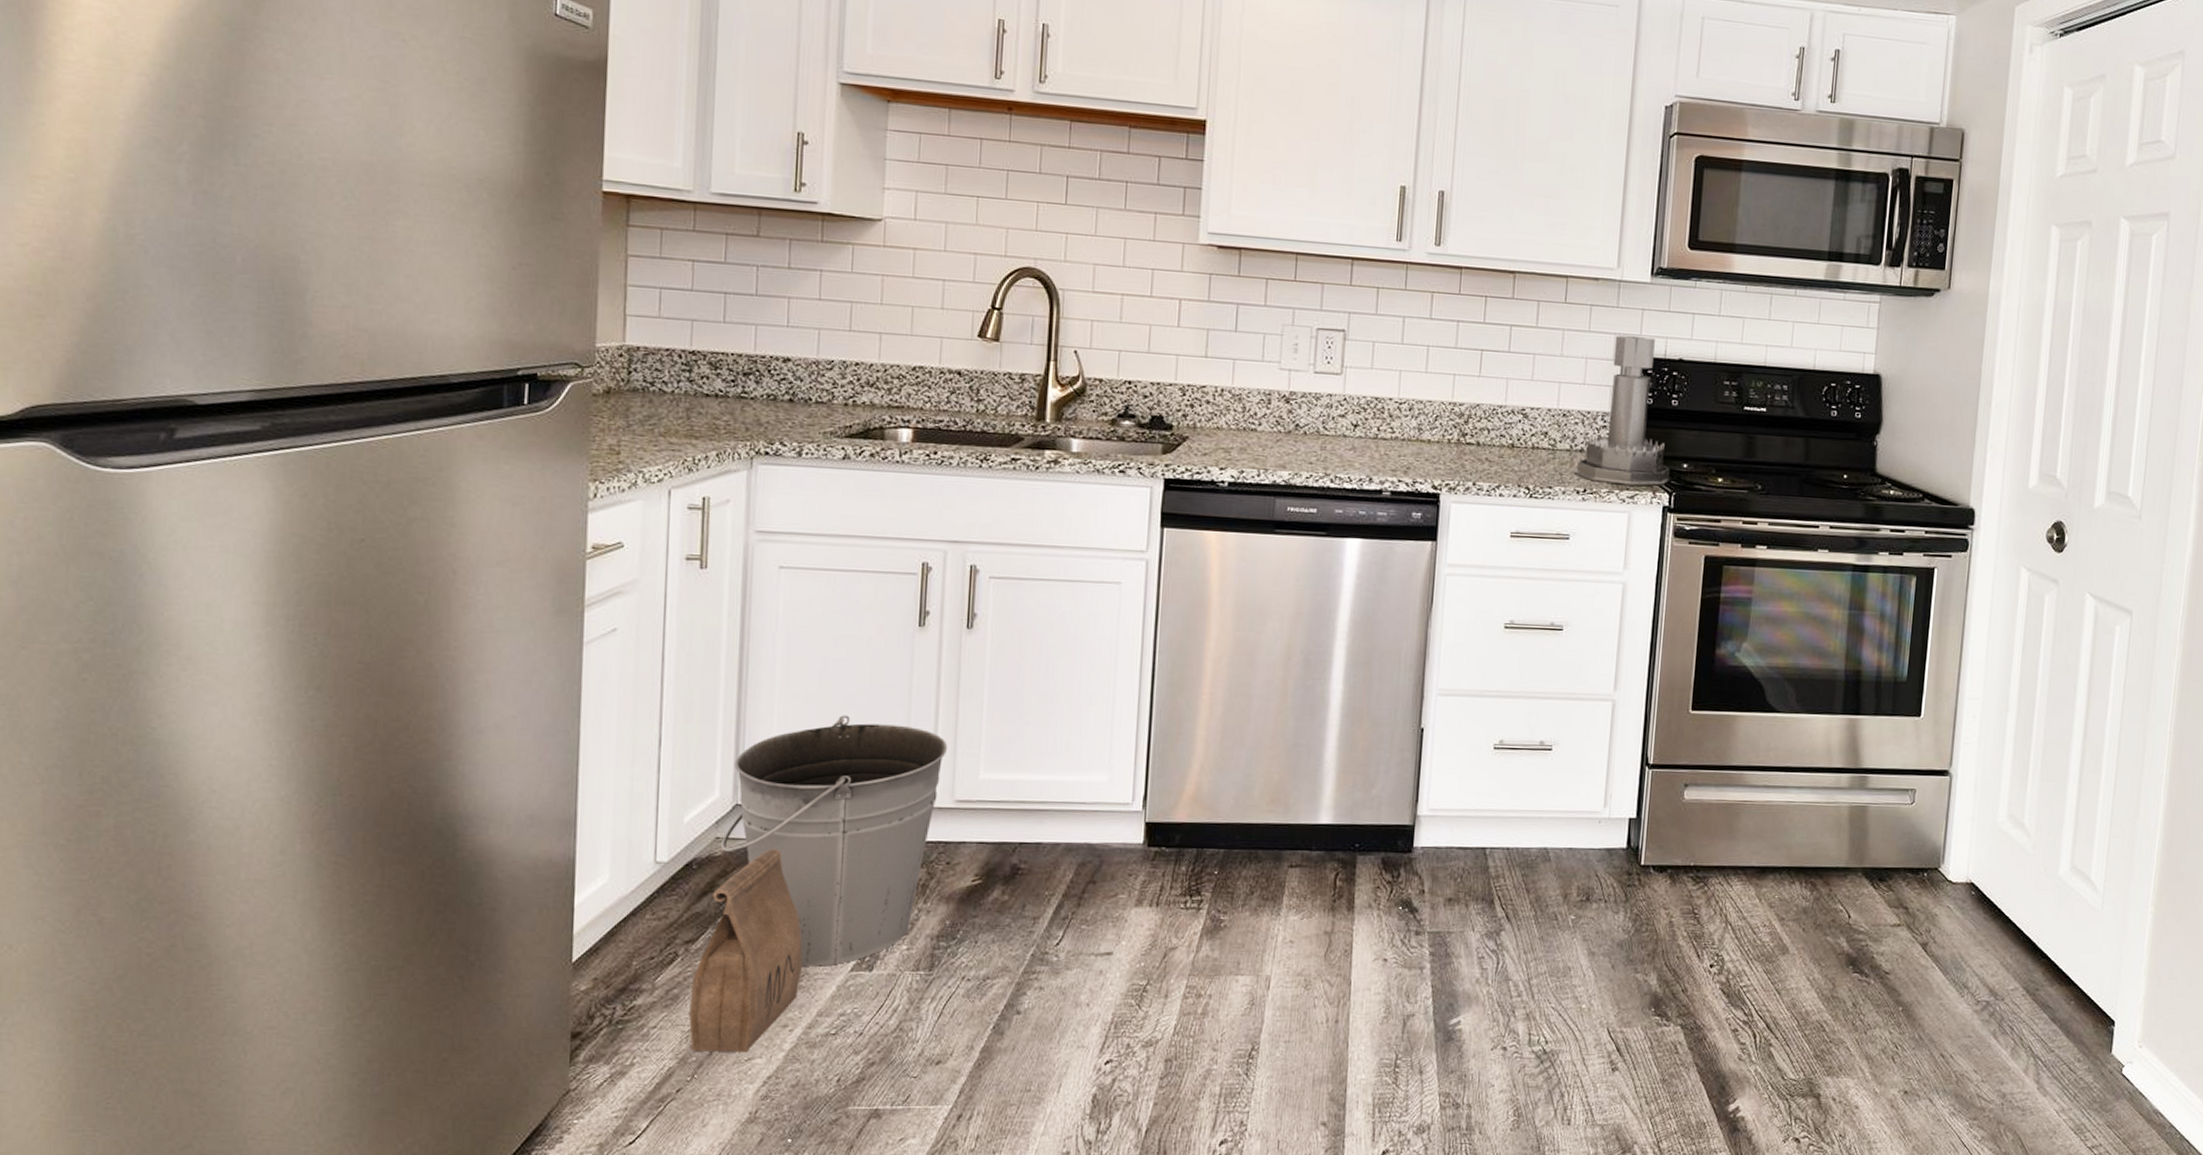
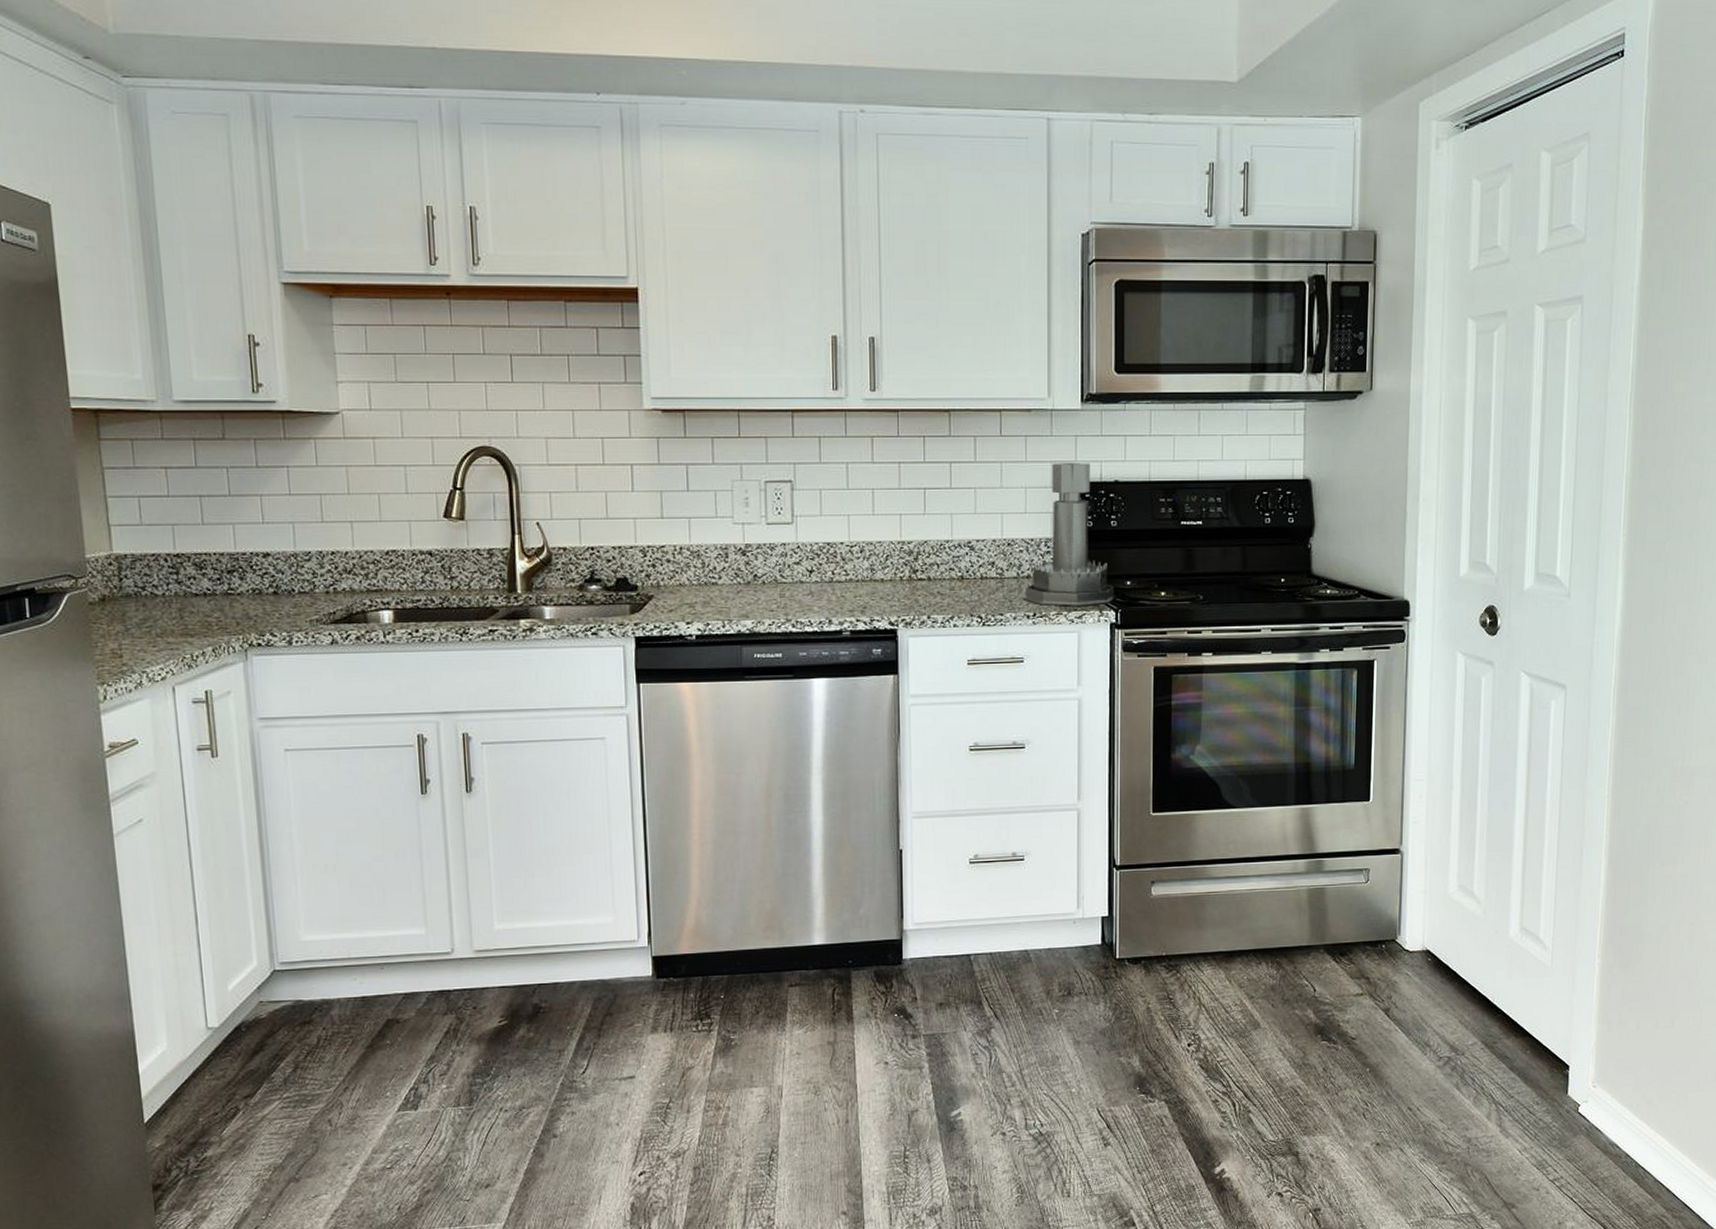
paper bag: present [689,848,803,1052] -> none [255,1007,353,1193]
bucket: present [721,715,948,967] -> none [265,881,462,1110]

